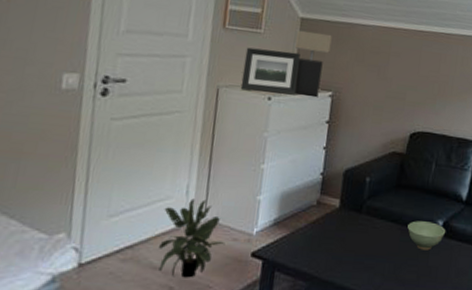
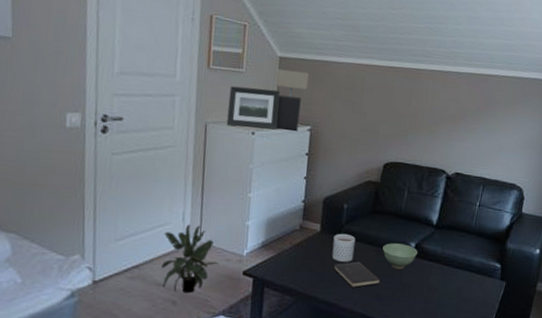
mug: none [351,209,378,242] -> present [331,233,356,262]
hardcover book: none [353,241,405,271] -> present [334,261,381,288]

